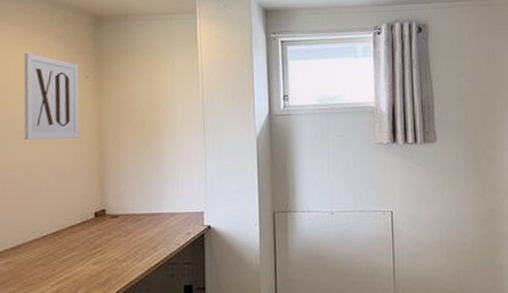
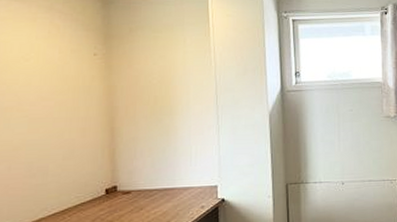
wall art: present [23,53,80,139] -> none [27,30,89,118]

